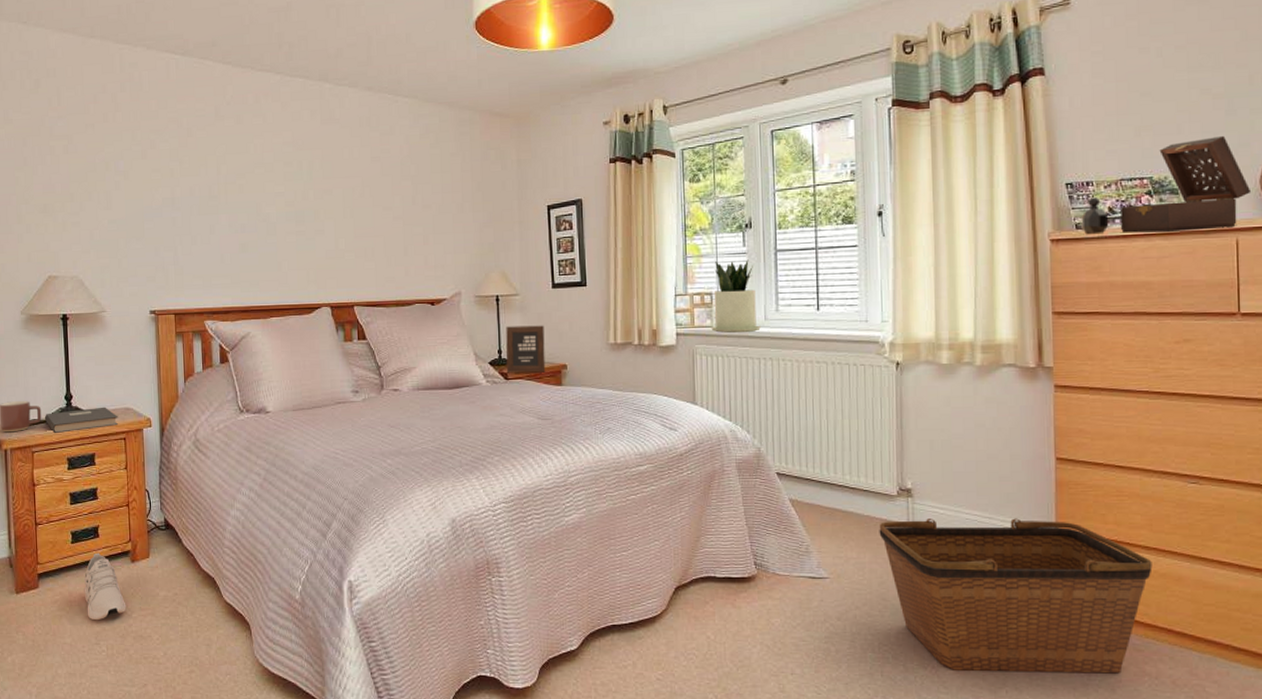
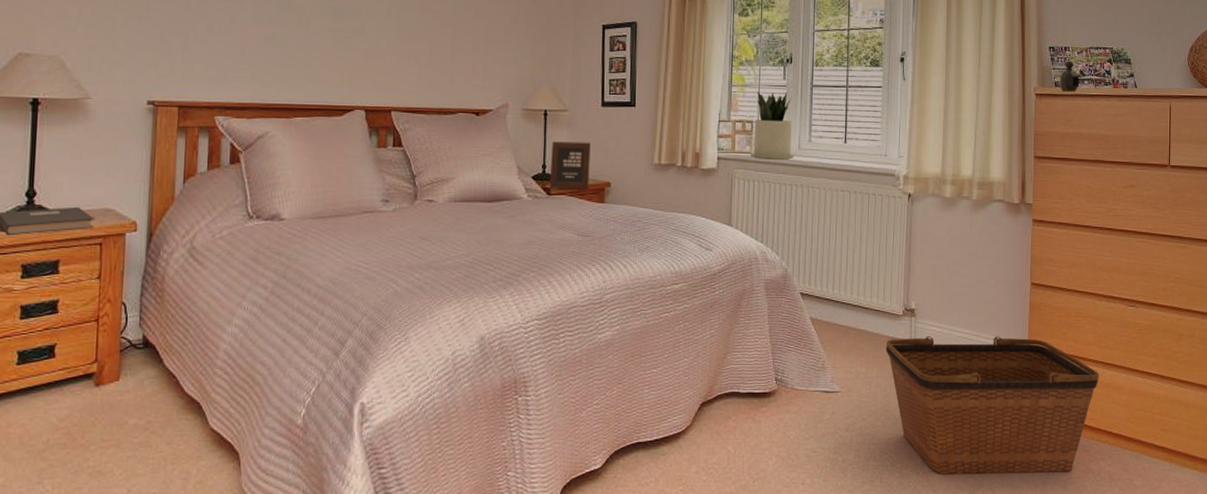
shoe: present [84,552,127,621] -> none [28,375,84,456]
jewelry box: present [1121,135,1252,233] -> none [1088,19,1182,96]

